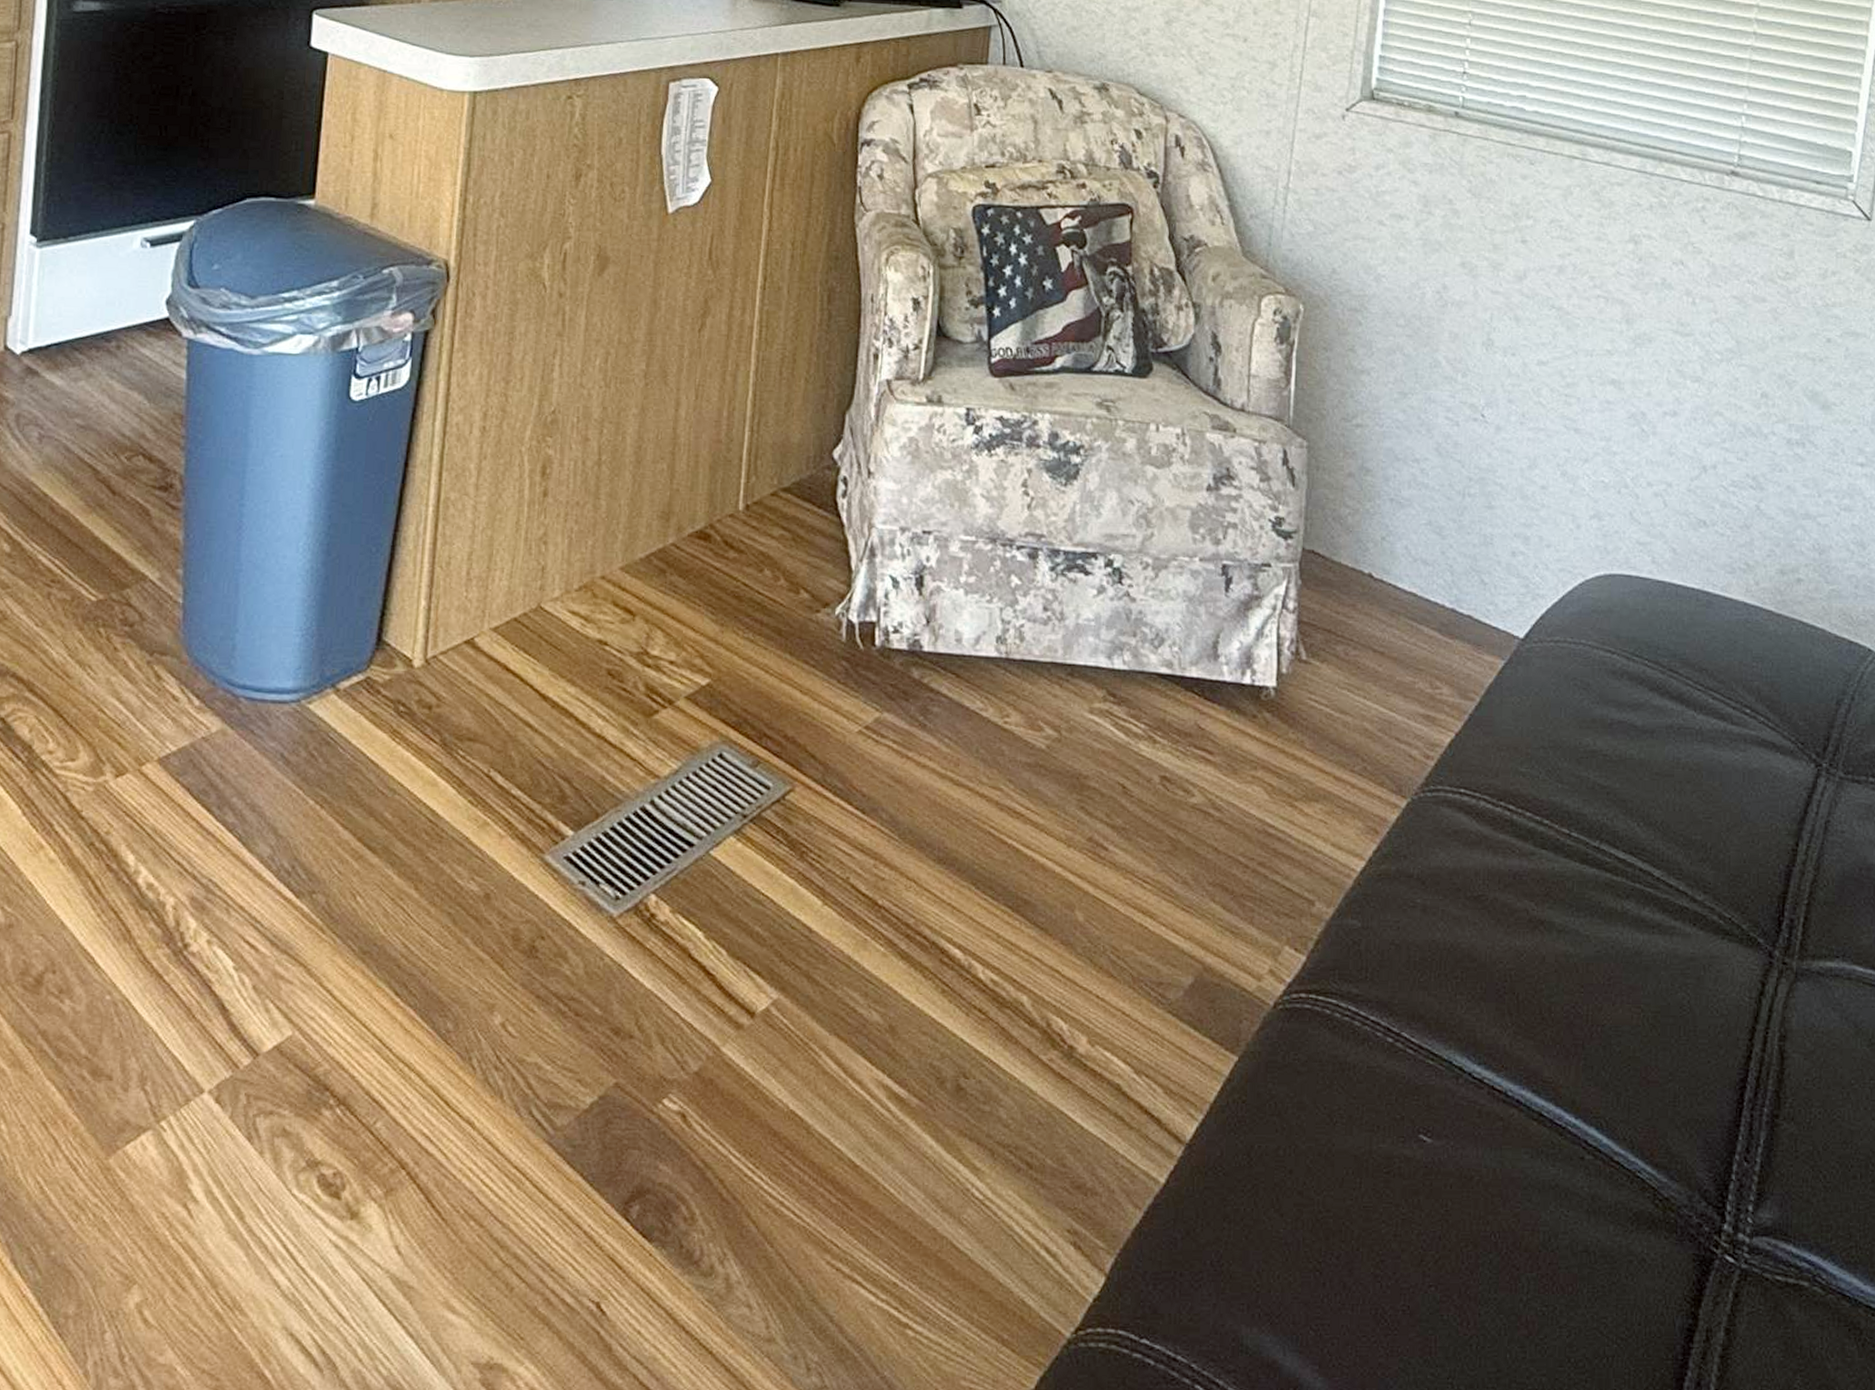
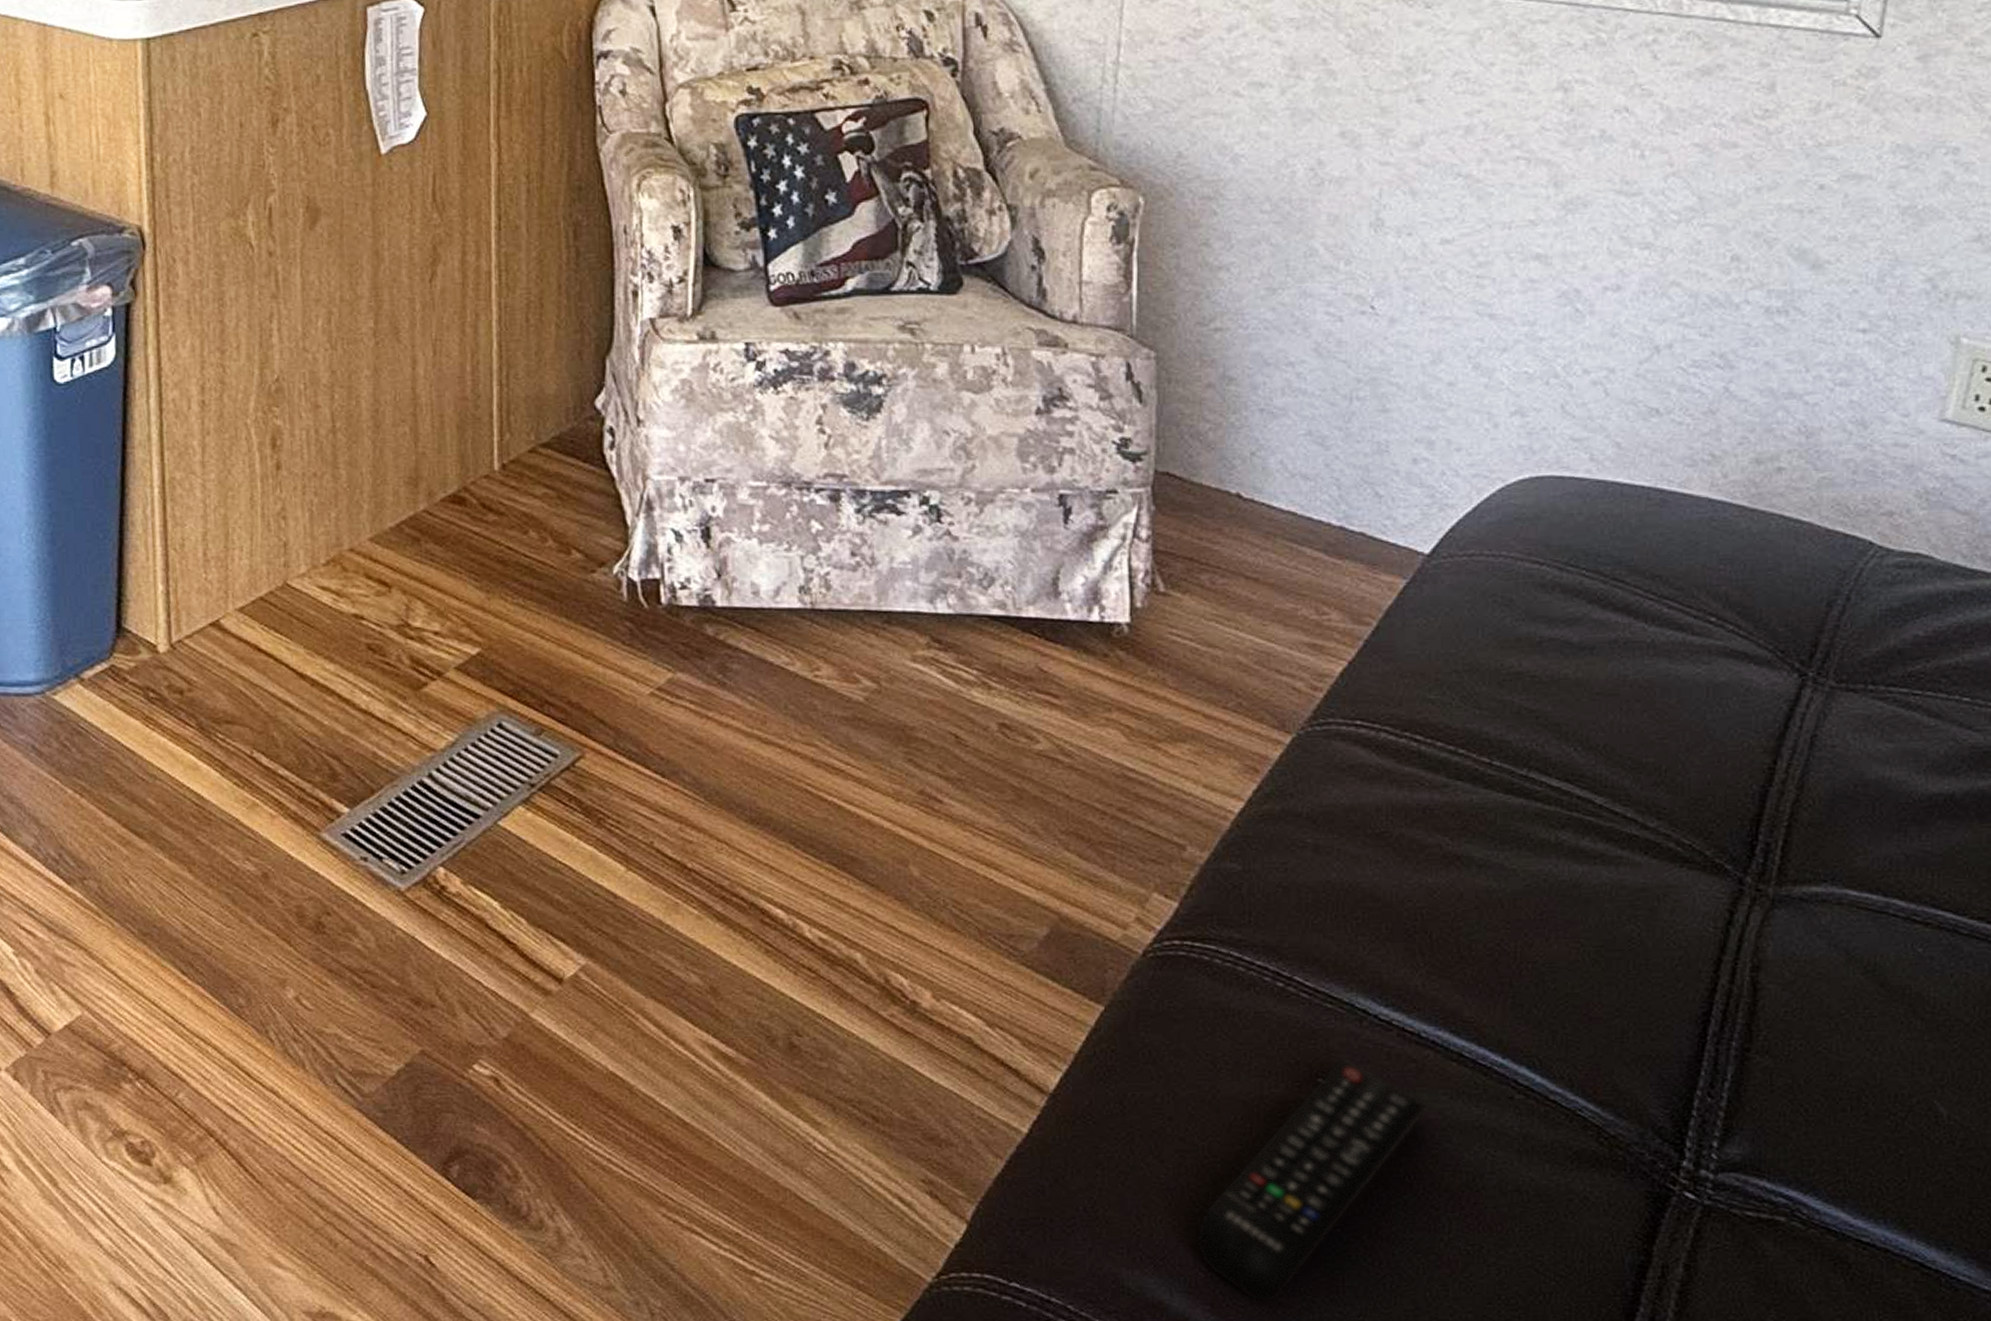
remote control: none [1308,1115,1513,1363] -> present [1196,1058,1429,1303]

